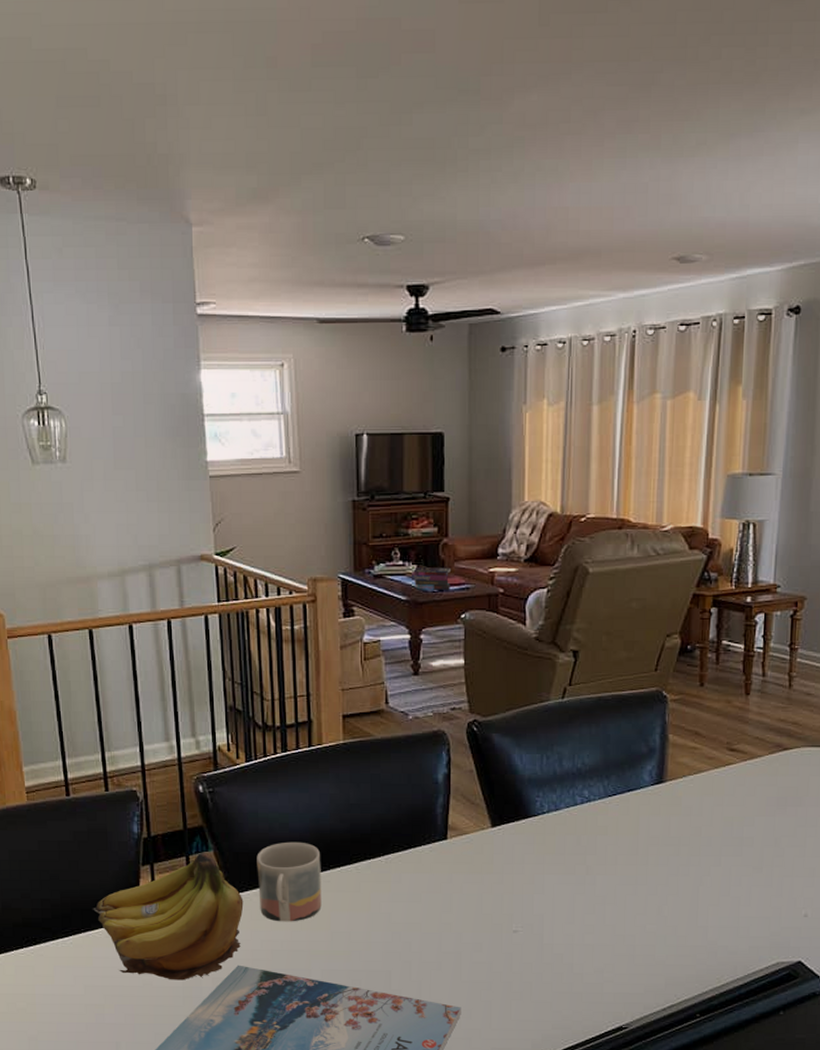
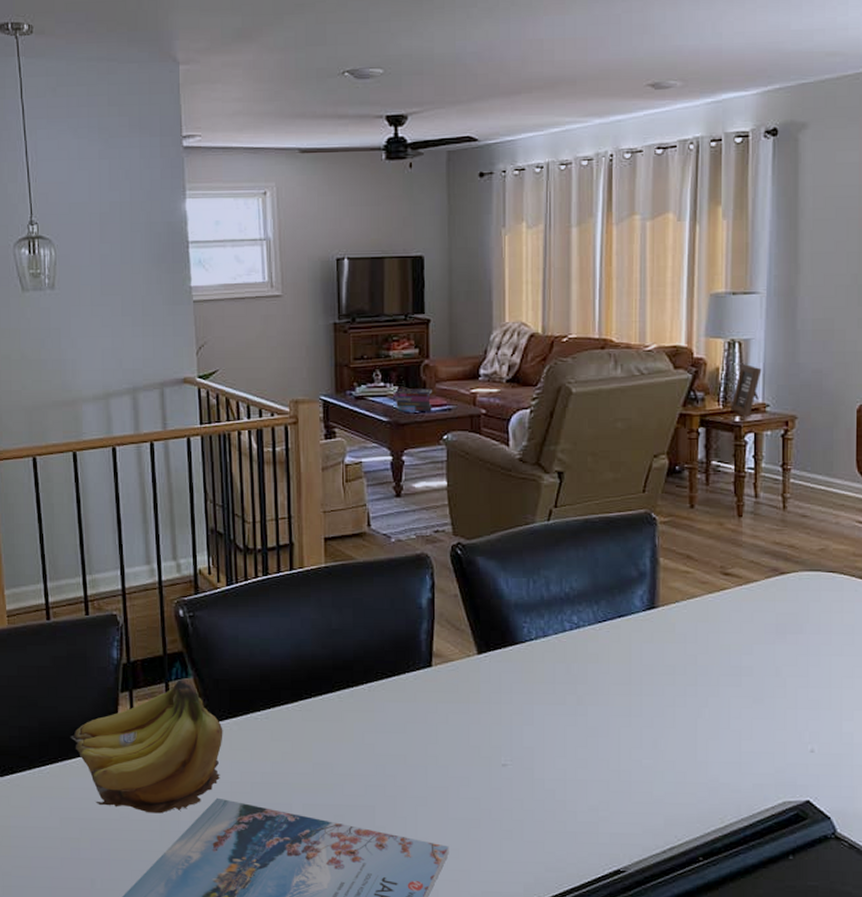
mug: present [256,841,322,922] -> none [237,668,303,753]
picture frame: none [743,546,774,598] -> present [731,364,762,418]

